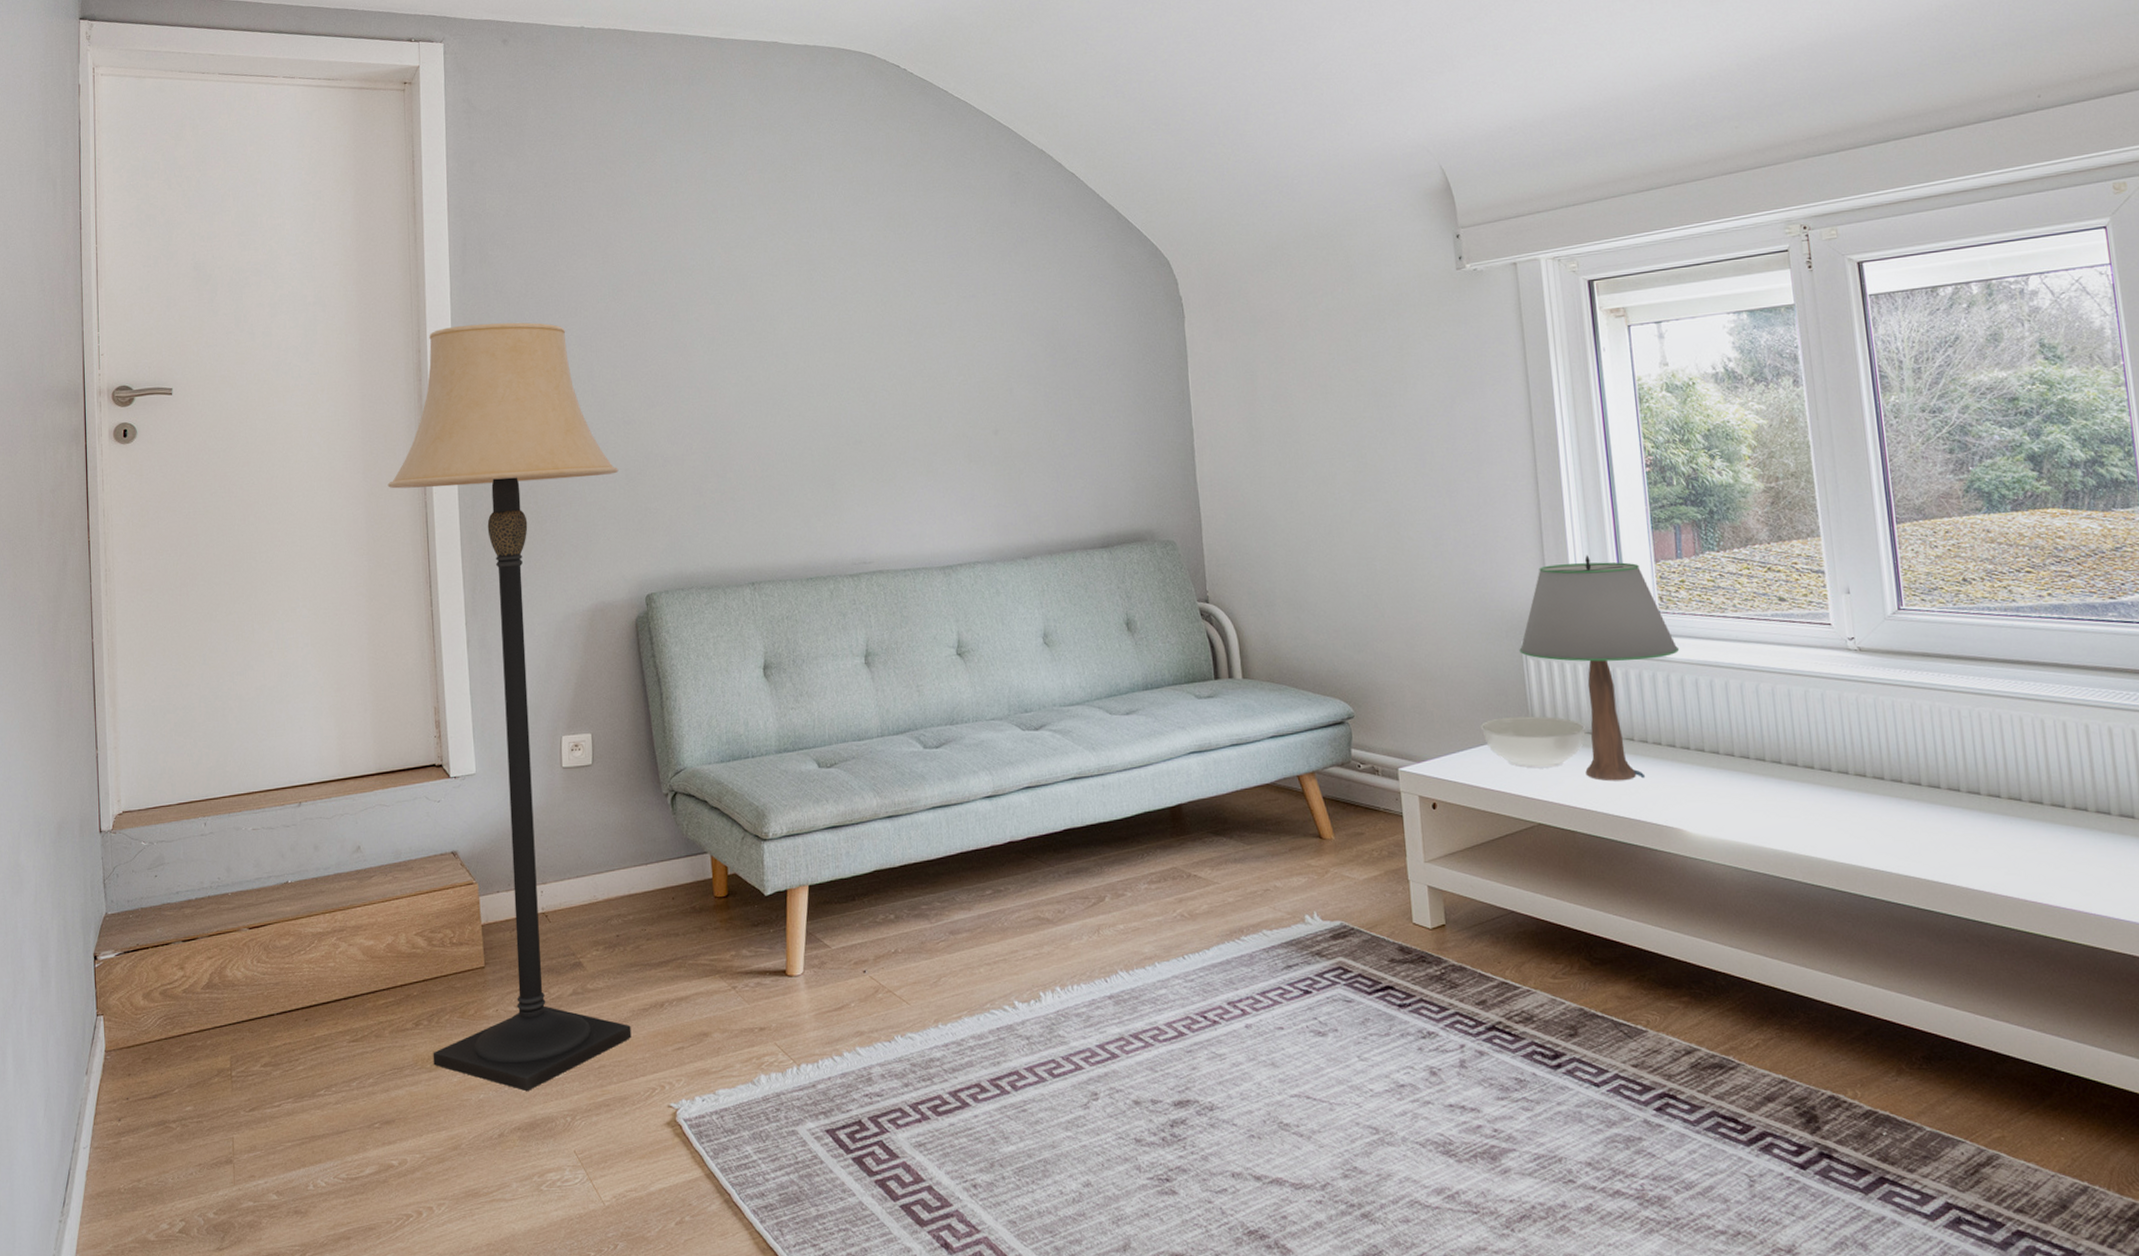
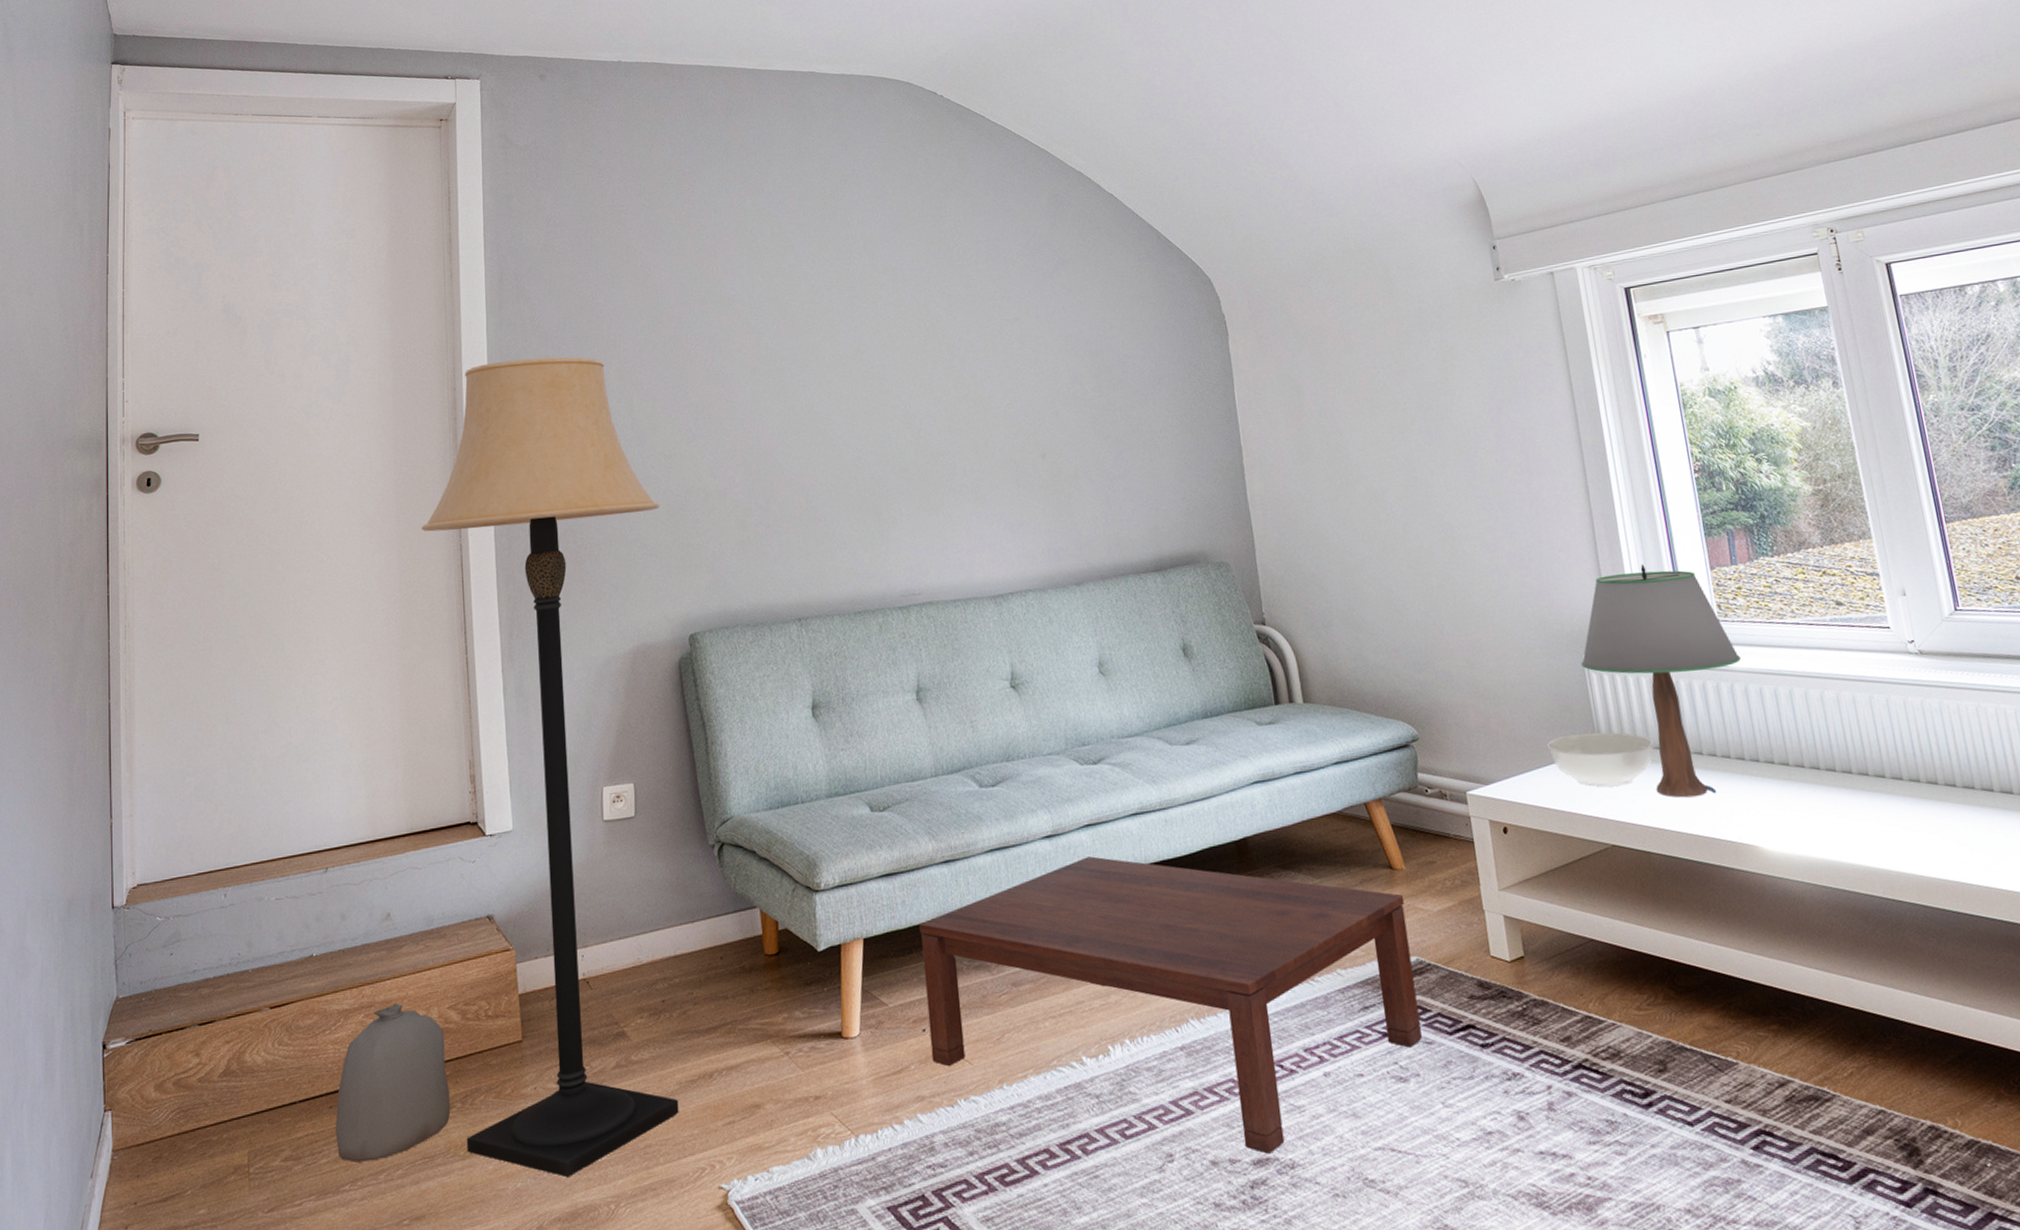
bag: none [311,929,418,1070] -> present [335,1003,451,1163]
coffee table: none [862,817,1342,1096] -> present [919,856,1422,1154]

